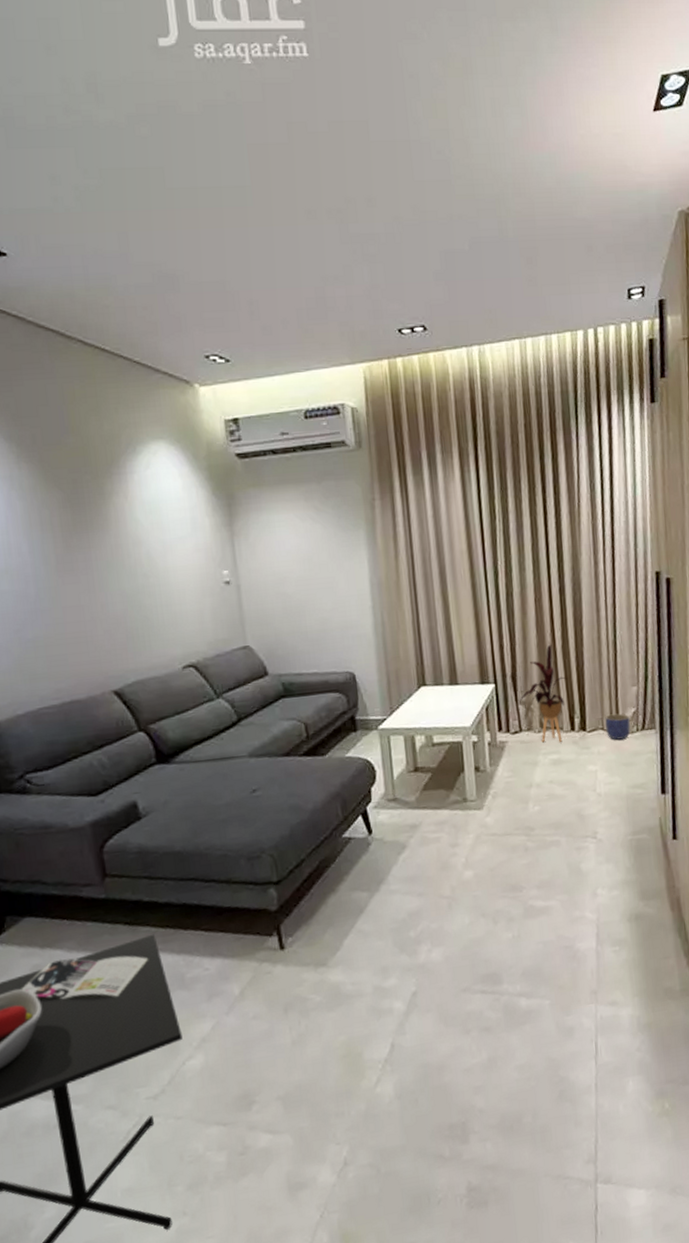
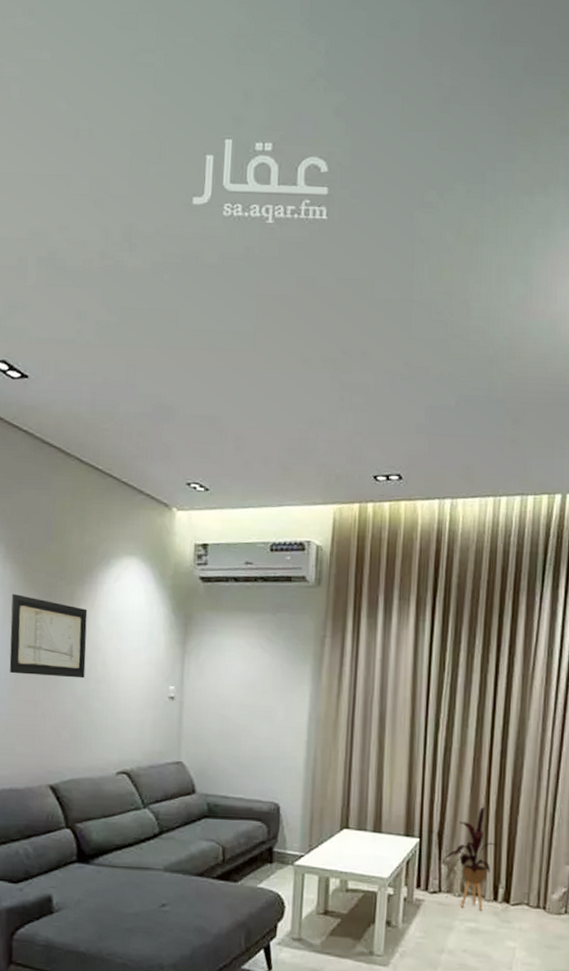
wall art: none [33,495,131,581] -> present [9,593,88,678]
planter: present [605,713,631,740] -> none [531,890,560,919]

